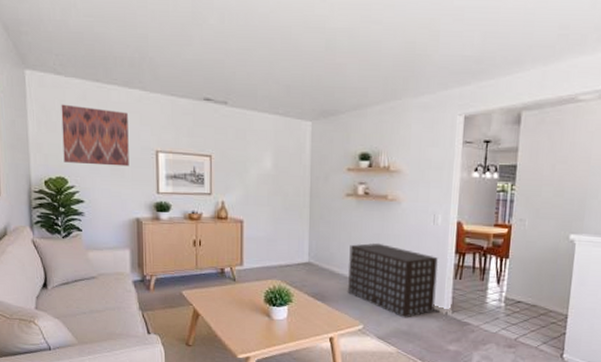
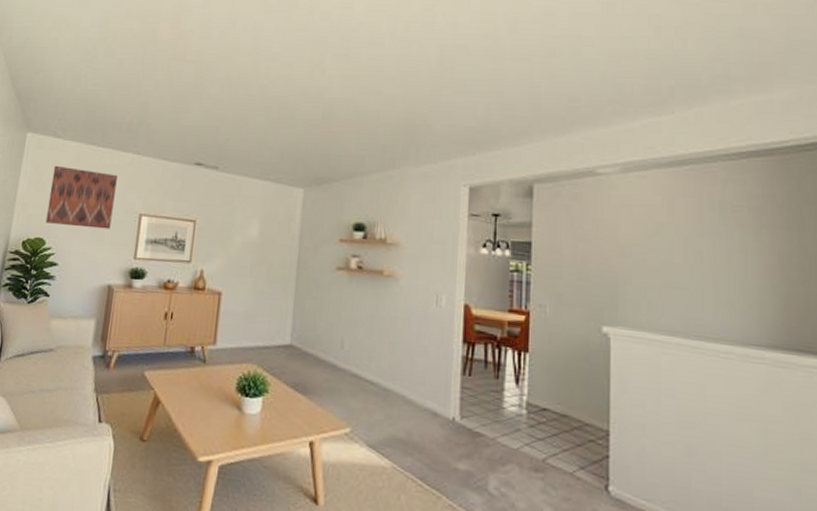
architectural model: present [348,242,440,318] -> none [334,324,445,422]

